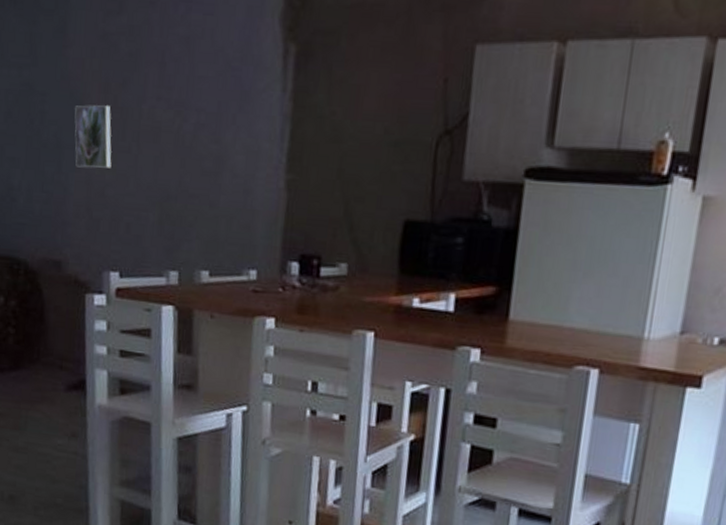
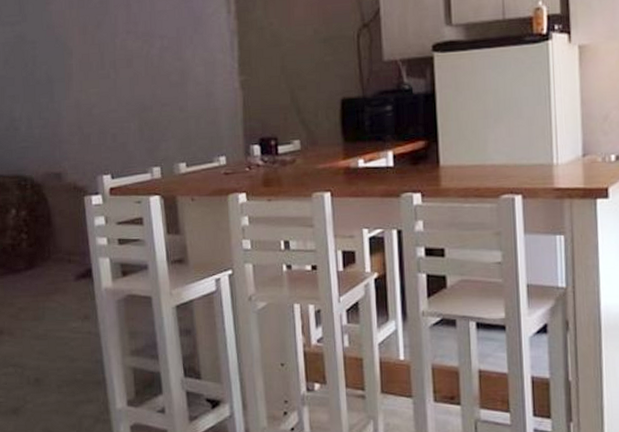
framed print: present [74,105,112,168] -> none [61,44,95,96]

